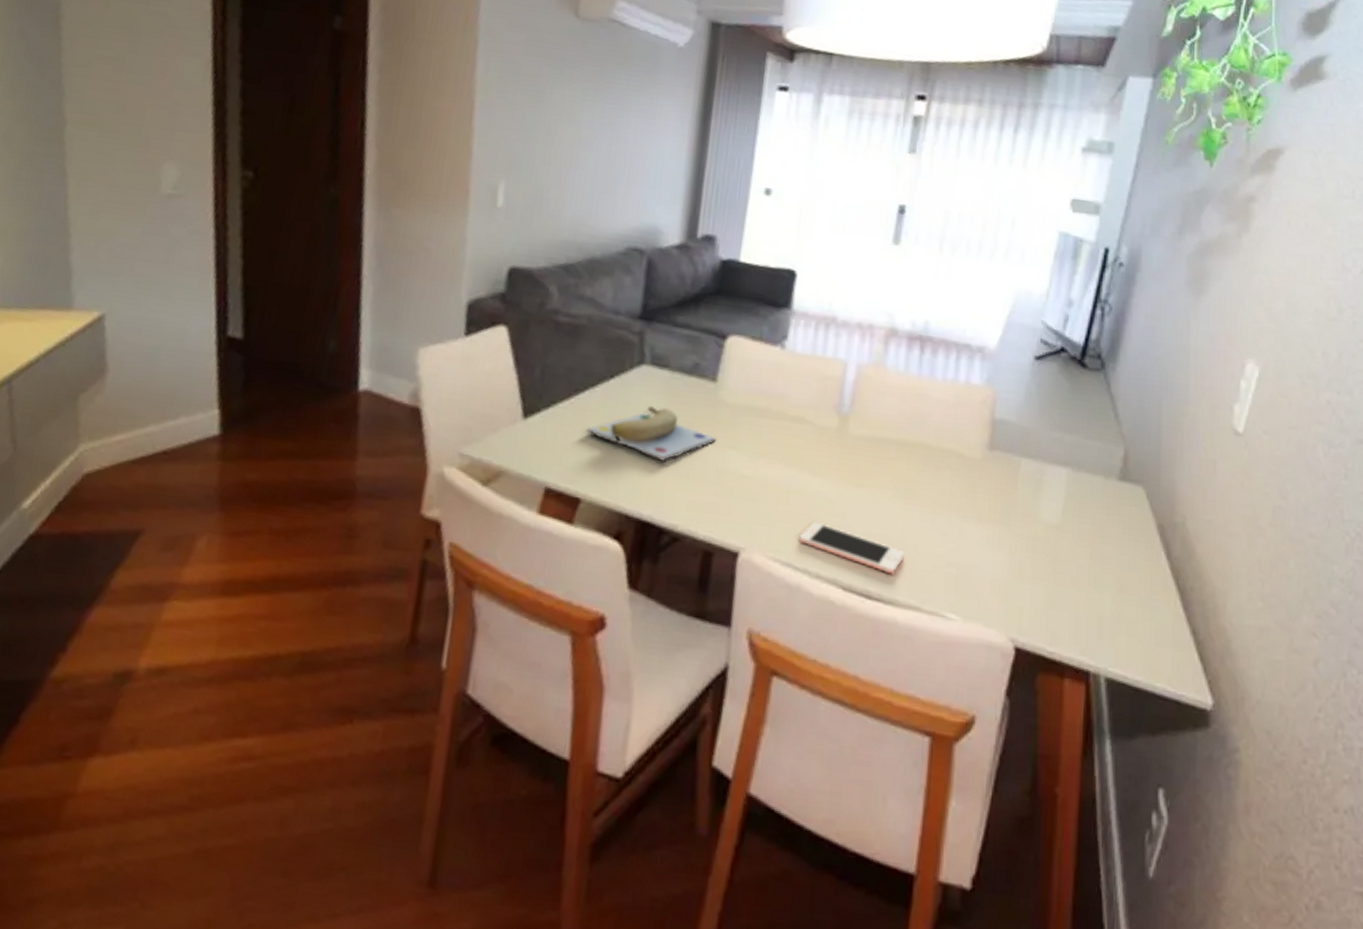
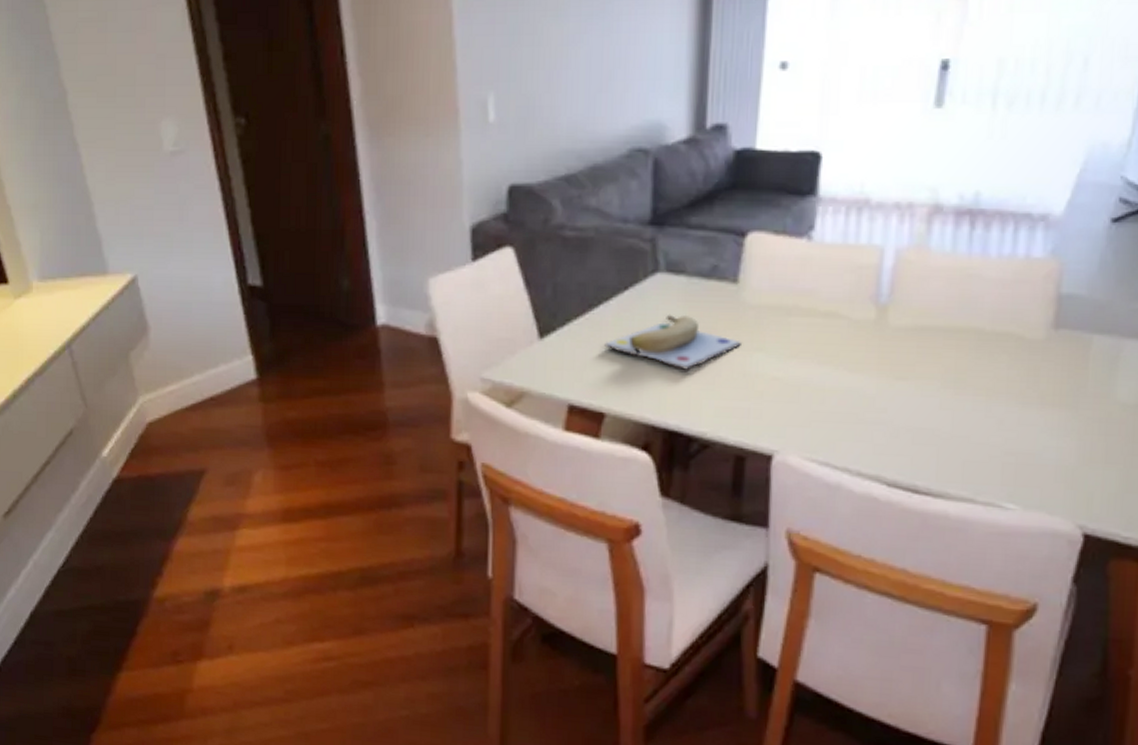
cell phone: present [799,521,904,575] -> none [837,418,955,468]

